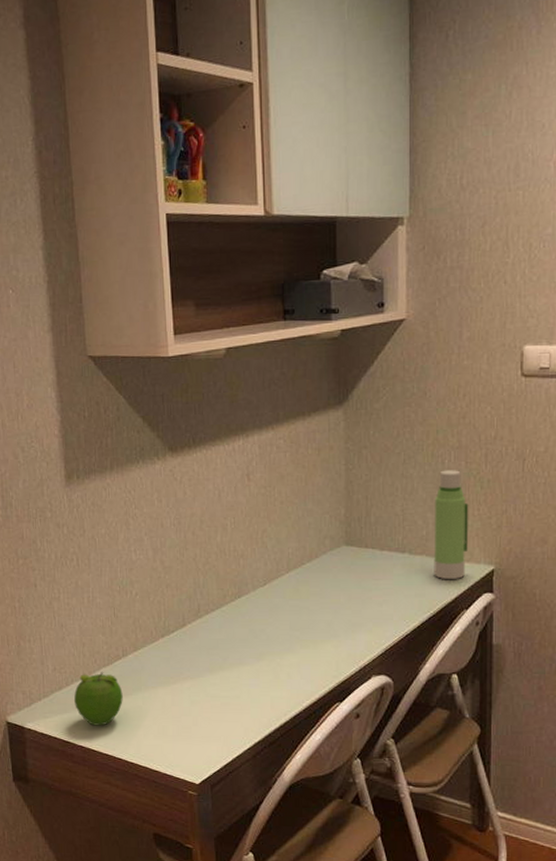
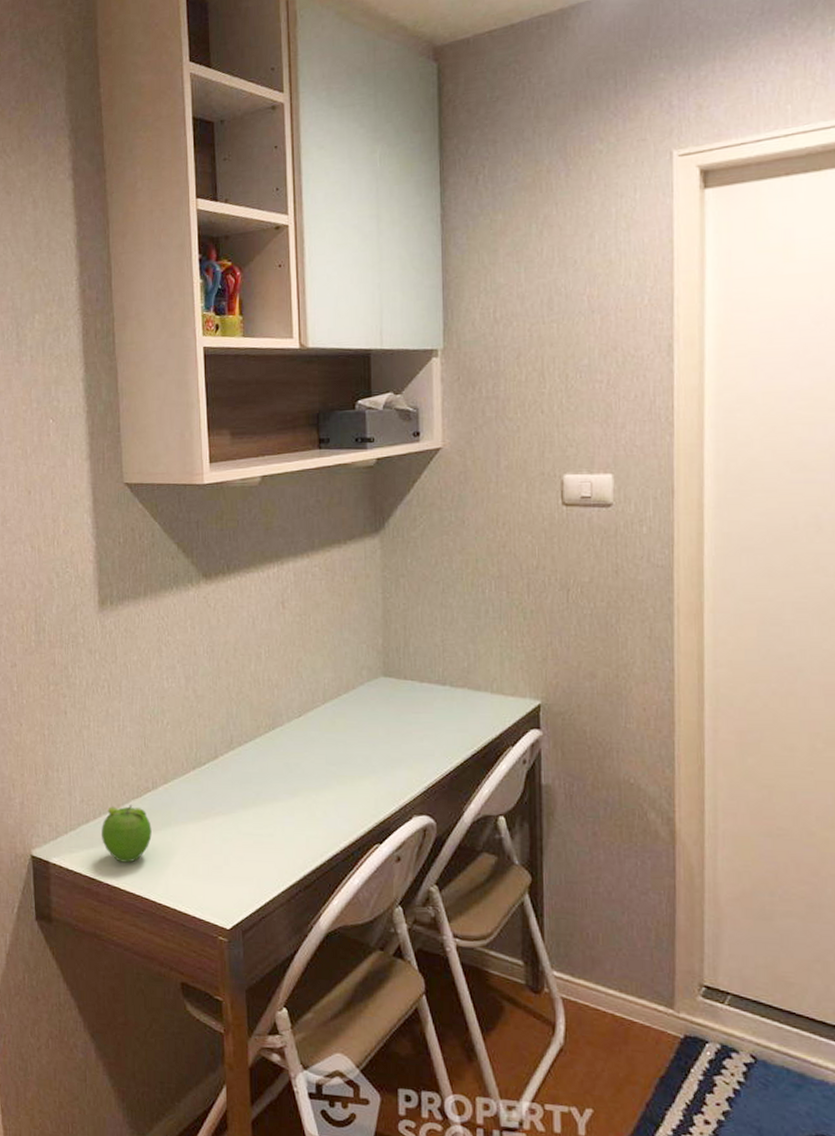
water bottle: present [434,470,469,579] -> none [476,600,512,714]

